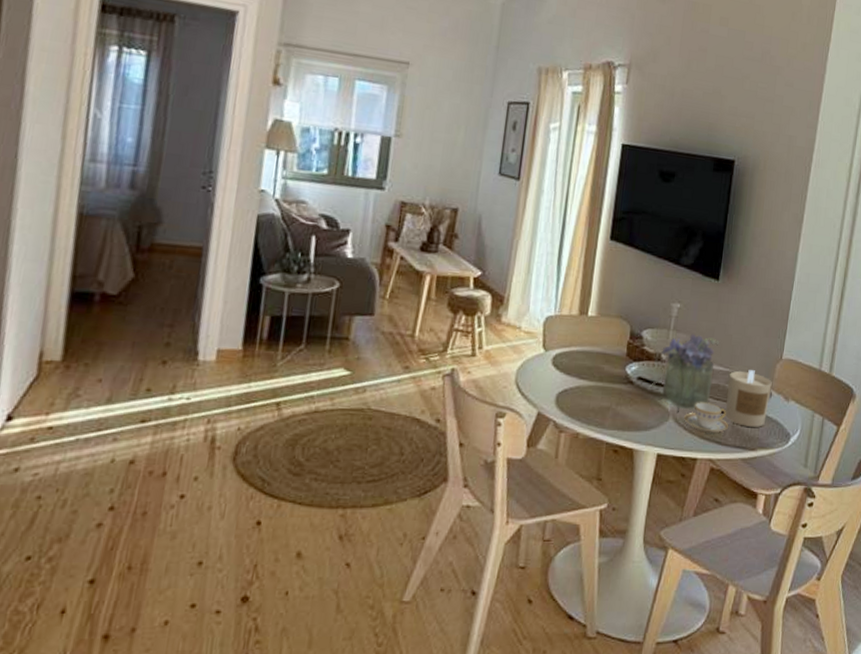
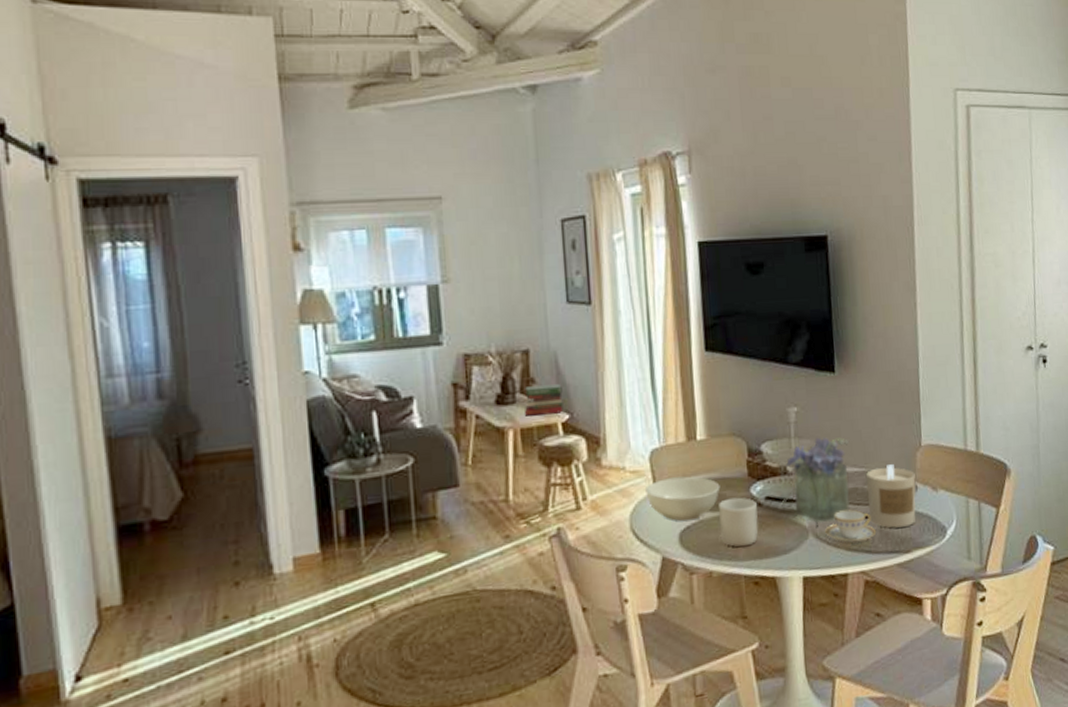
books: none [444,240,480,269] -> present [525,384,564,416]
bowl: none [534,344,601,385] -> present [645,476,720,522]
mug: none [592,372,630,418] -> present [719,497,758,548]

